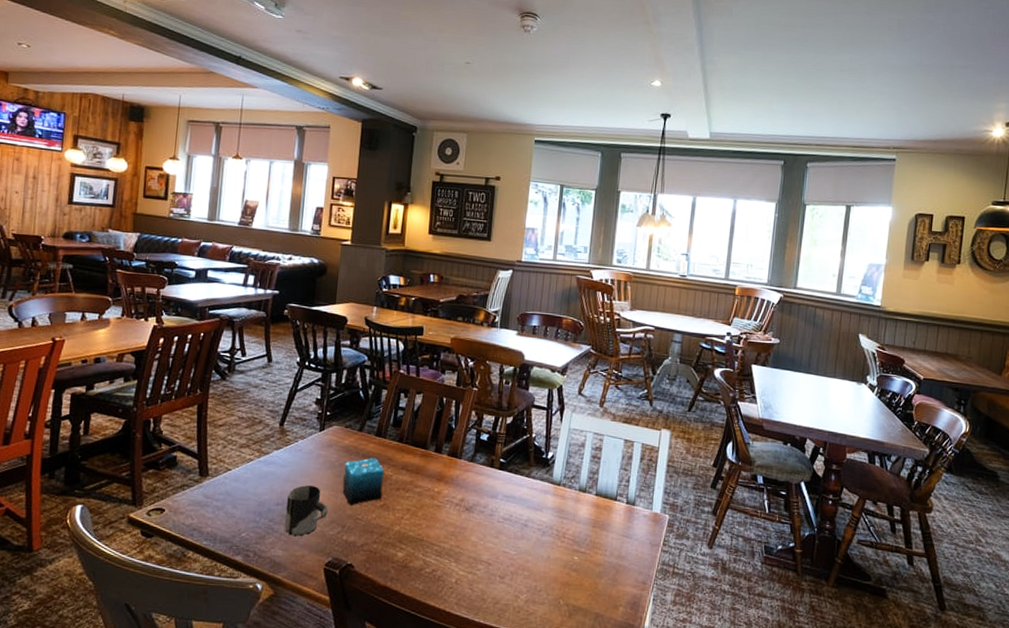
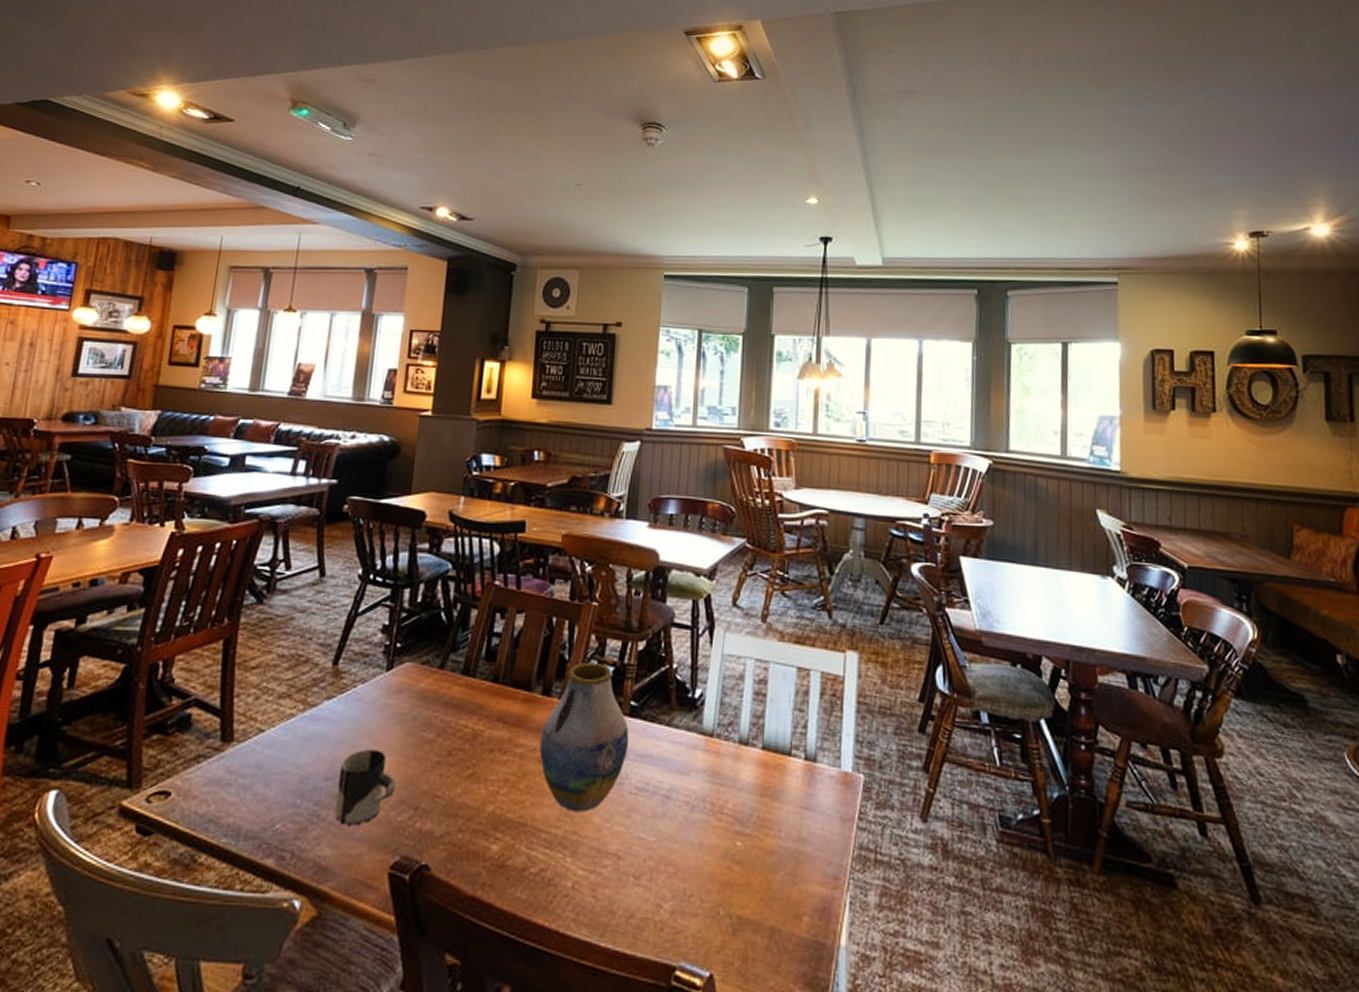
candle: present [342,457,385,506] -> none [416,705,475,778]
vase: none [433,430,499,533] -> present [539,662,630,812]

